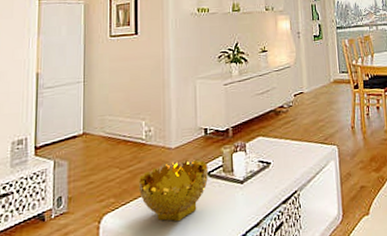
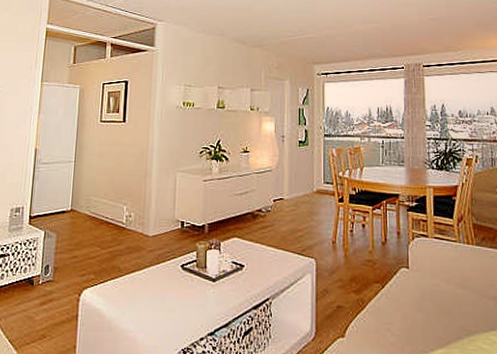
decorative bowl: present [138,158,209,222] -> none [116,247,183,308]

